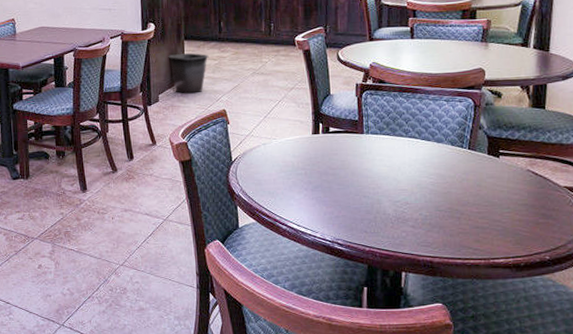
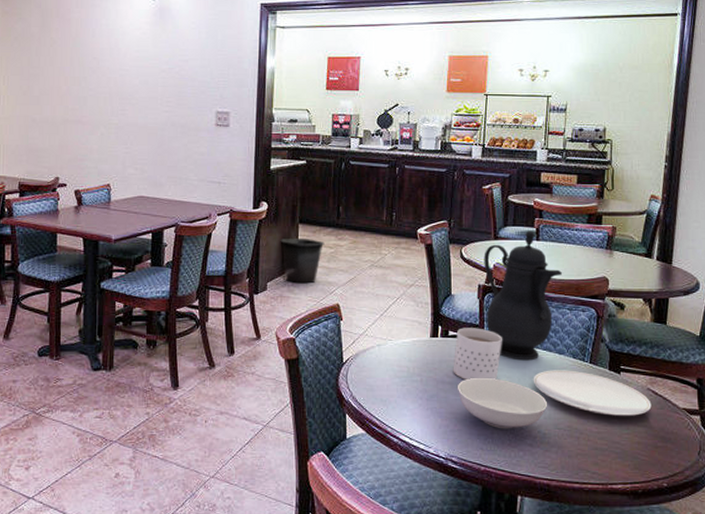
mug: none [335,123,382,171] -> present [453,328,503,381]
bowl: none [340,167,429,214] -> present [458,377,548,429]
coffeepot: none [360,30,438,151] -> present [484,231,562,361]
plate: none [412,156,532,197] -> present [533,370,652,417]

